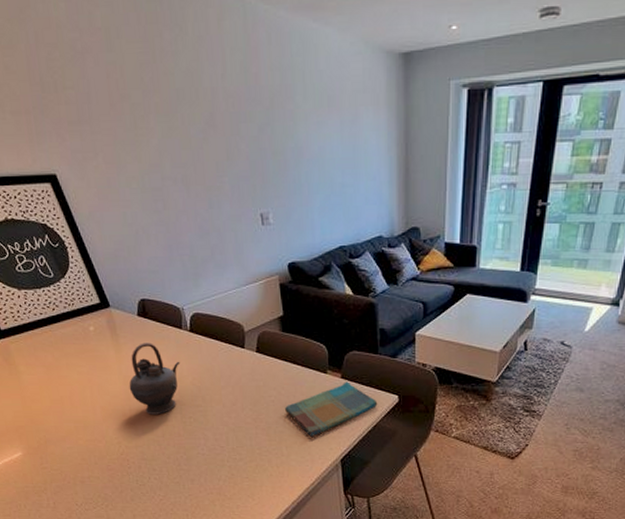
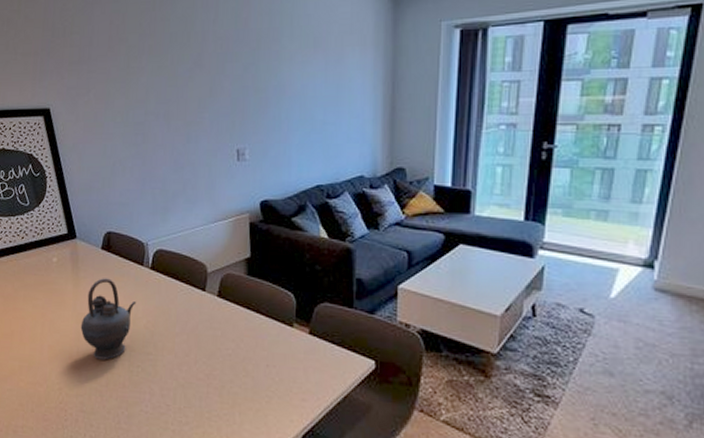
dish towel: present [285,381,378,437] -> none [243,338,350,403]

